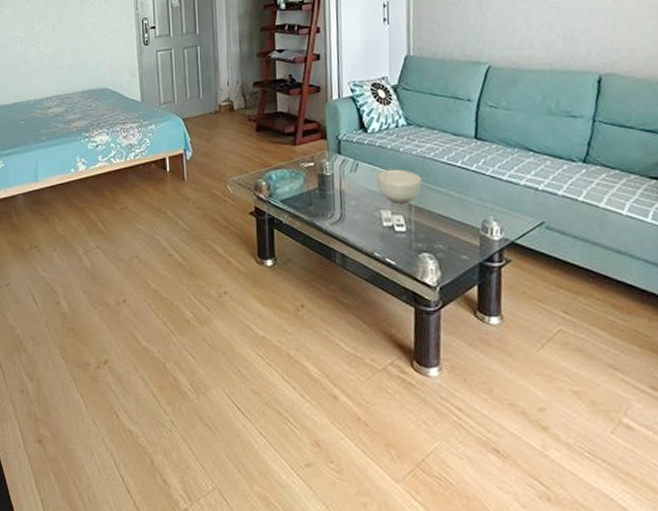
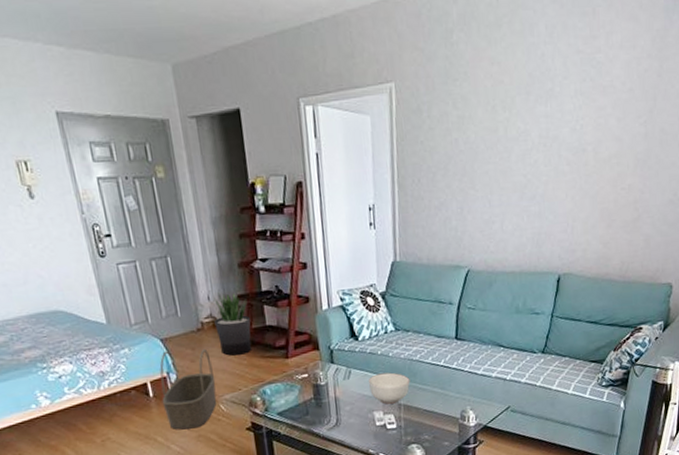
basket: none [176,129,226,207] -> present [160,348,217,430]
planter: none [231,77,263,139] -> present [214,291,252,356]

